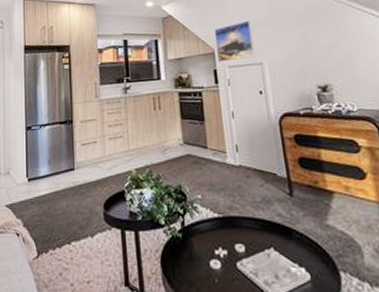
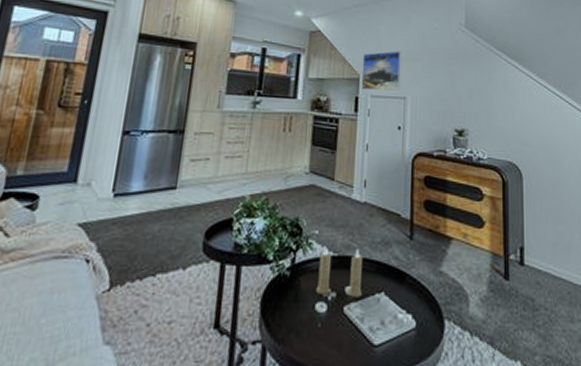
candle: none [206,209,252,254] -> present [315,246,362,297]

